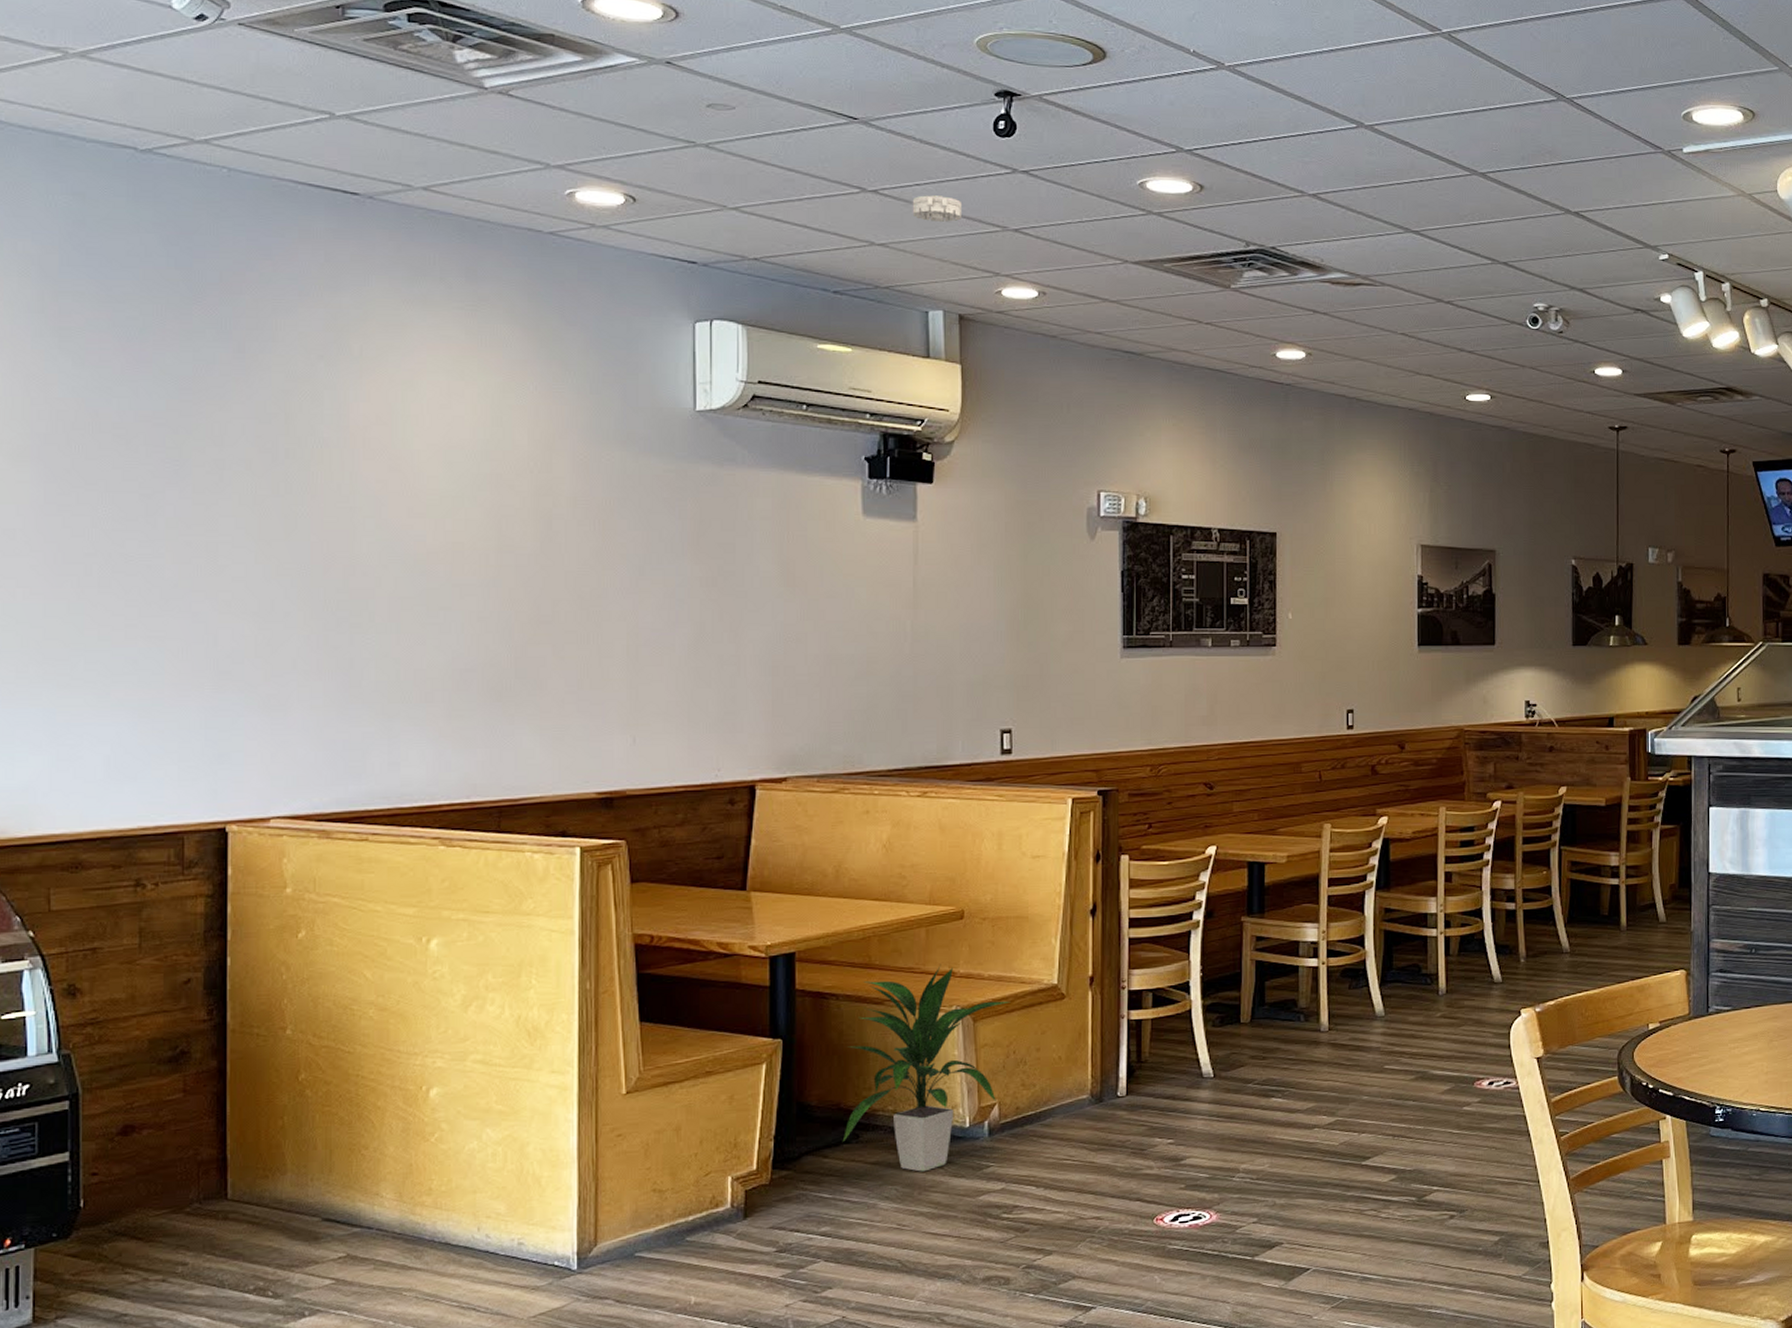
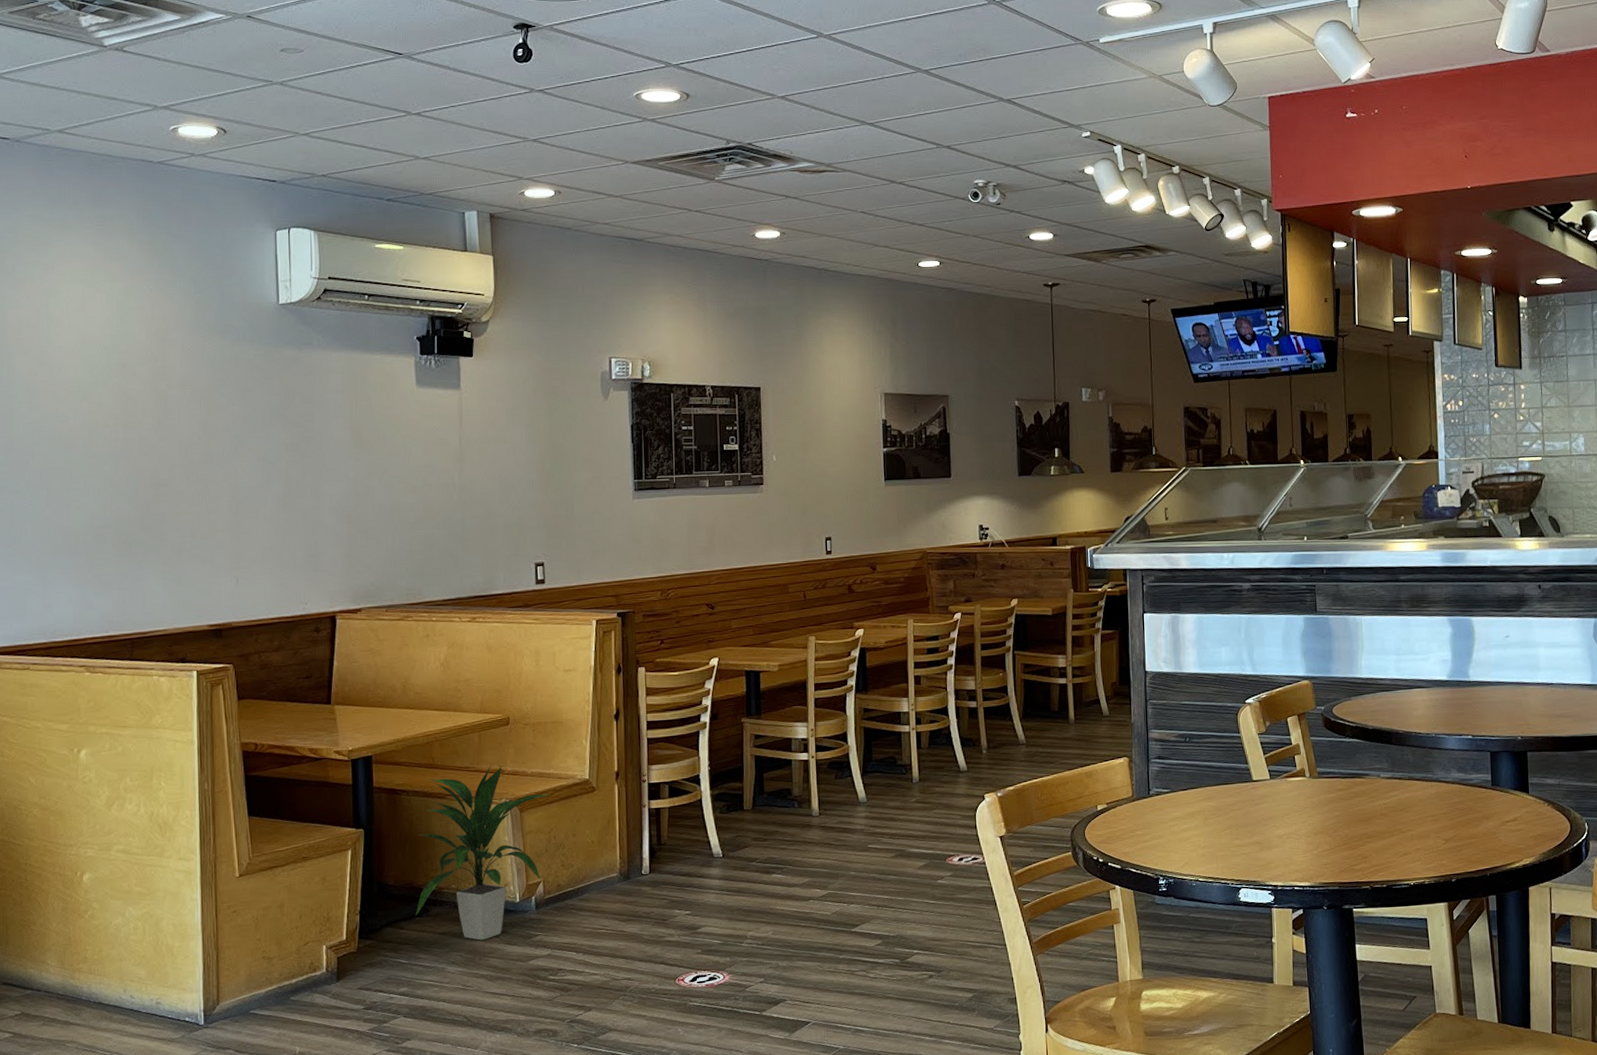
smoke detector: present [912,195,963,222] -> none [449,115,490,137]

